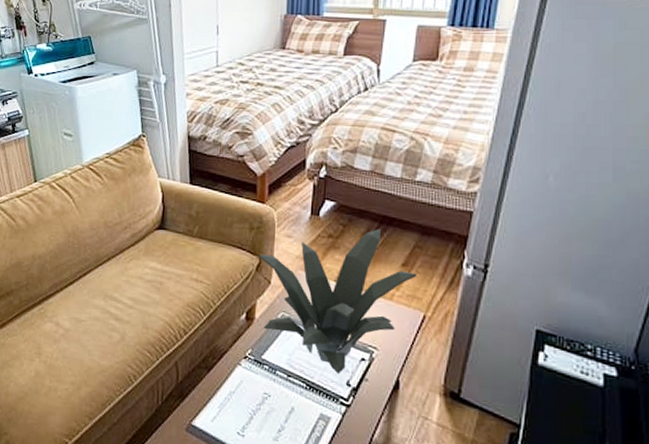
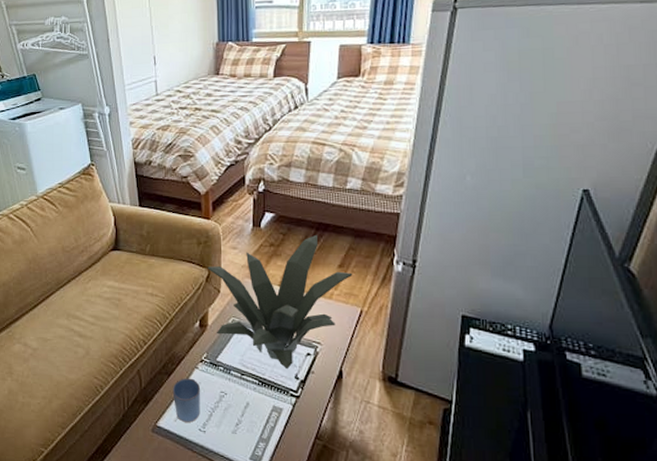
mug: none [211,374,242,424] -> present [172,378,200,422]

